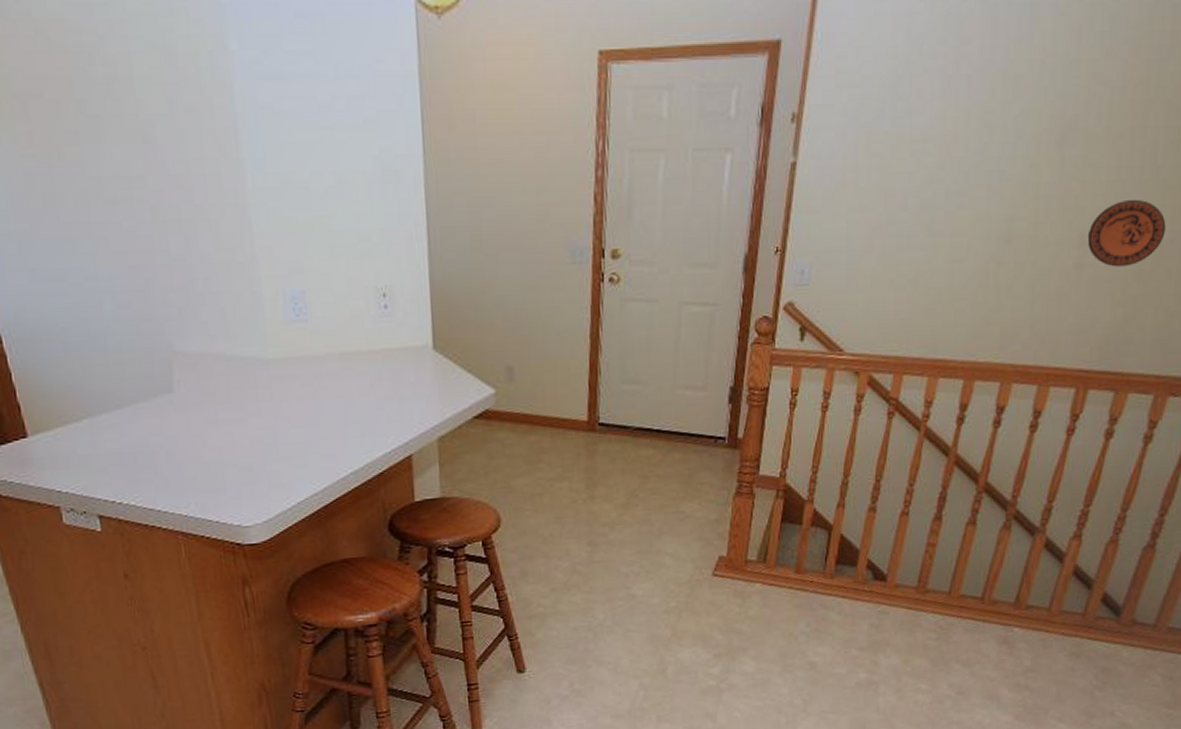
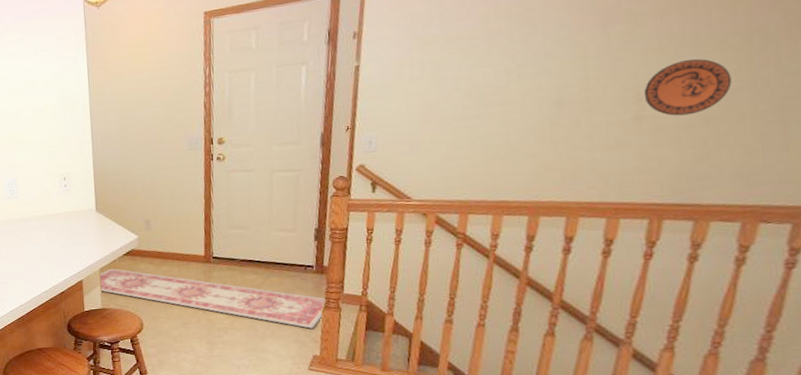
rug: none [436,437,736,522] -> present [98,268,324,329]

